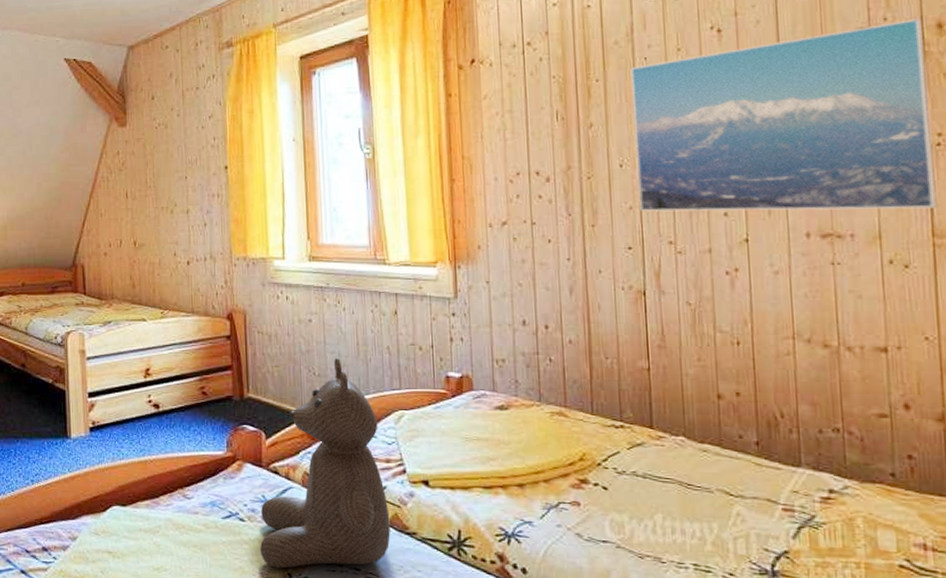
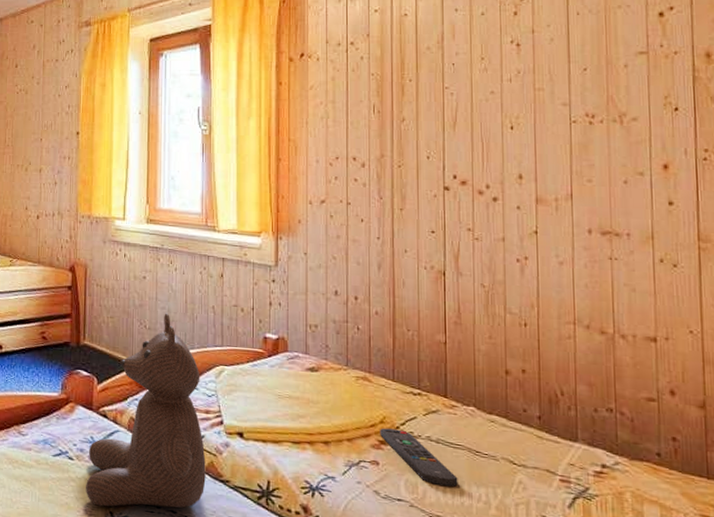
remote control: none [580,465,669,525] -> present [380,428,458,487]
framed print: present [630,19,937,212] -> none [439,48,703,216]

